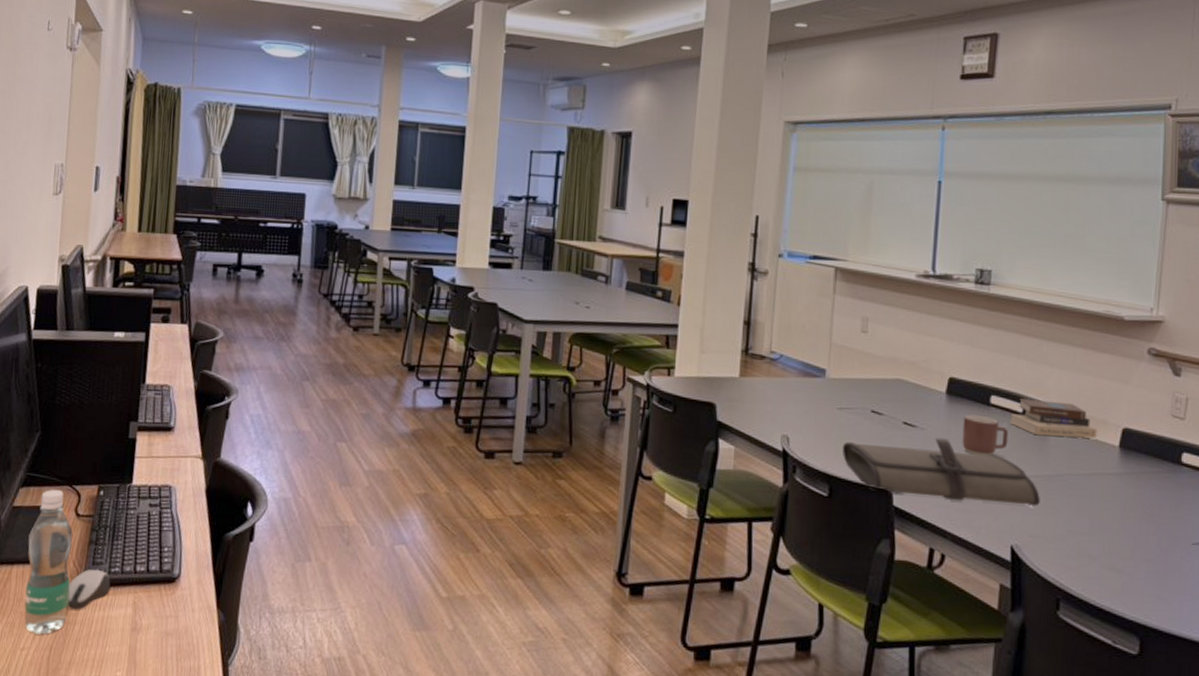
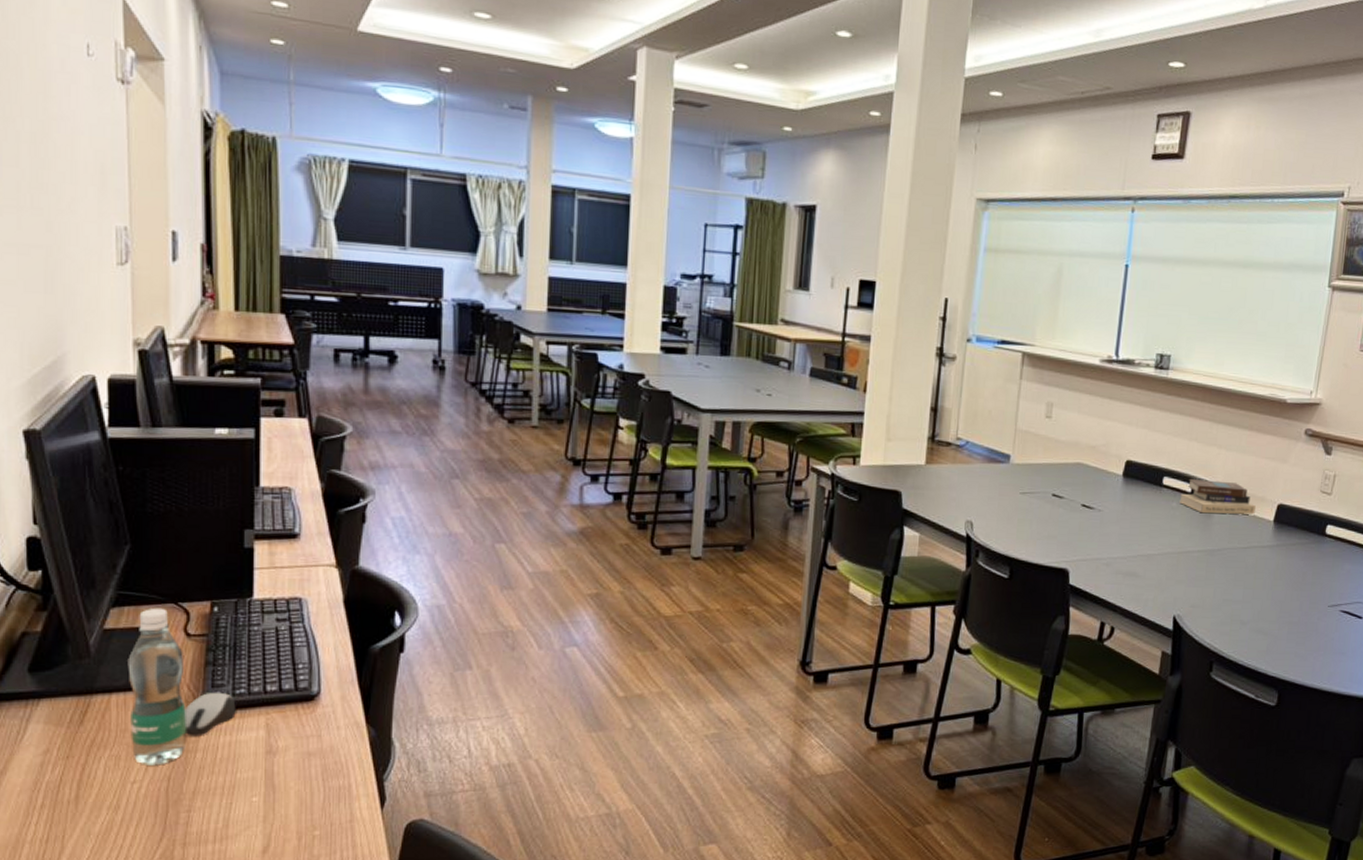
tool roll: present [842,438,1040,506] -> none [1023,518,1202,579]
mug: present [962,414,1008,457] -> none [1135,495,1178,535]

